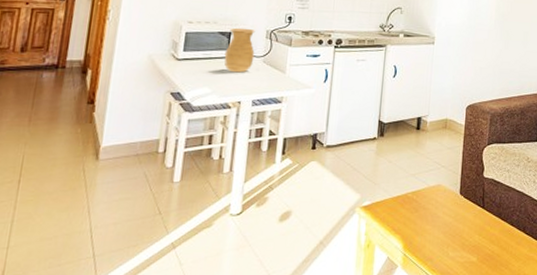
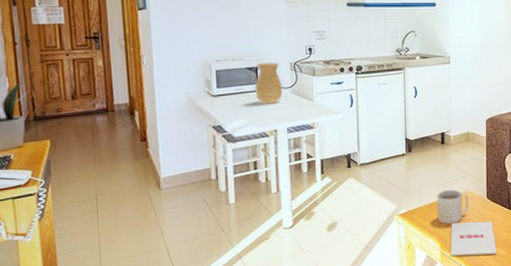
mug: none [404,181,440,221] -> present [437,189,469,224]
magazine: none [414,220,466,260] -> present [450,221,497,257]

